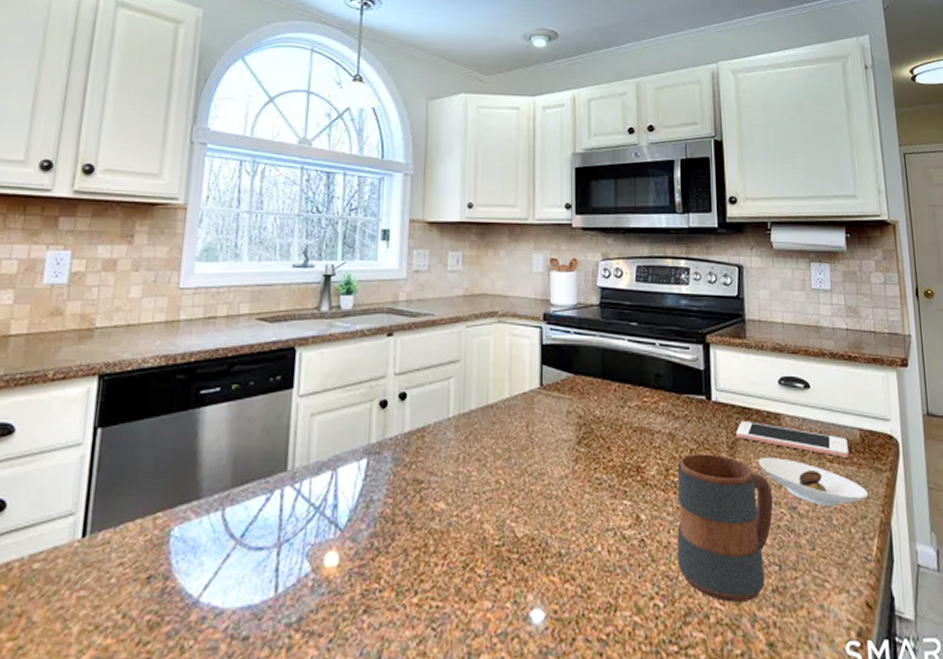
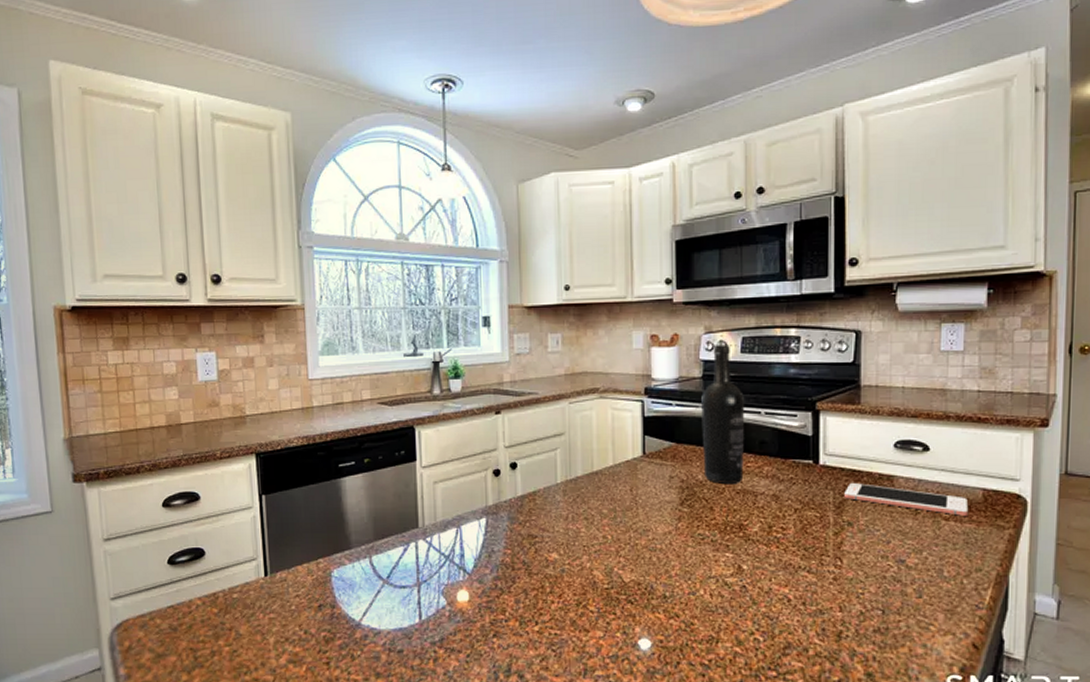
wine bottle: none [599,272,641,420] -> present [701,345,745,484]
mug: present [677,454,773,602] -> none [778,513,879,639]
saucer: present [759,458,868,508] -> none [867,516,985,561]

